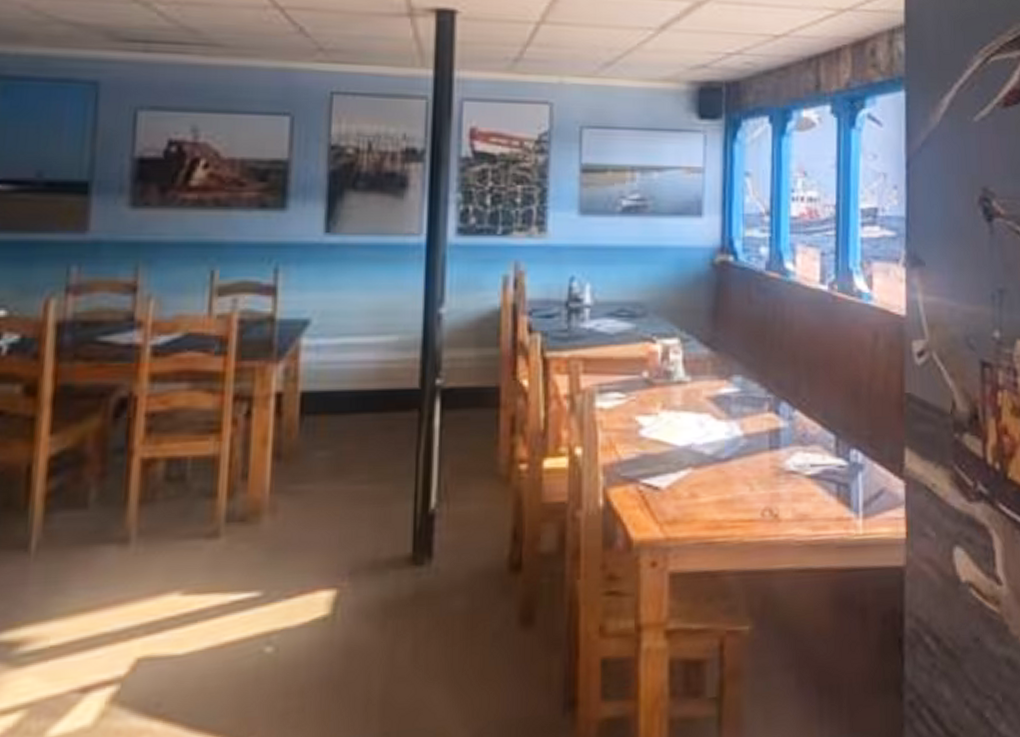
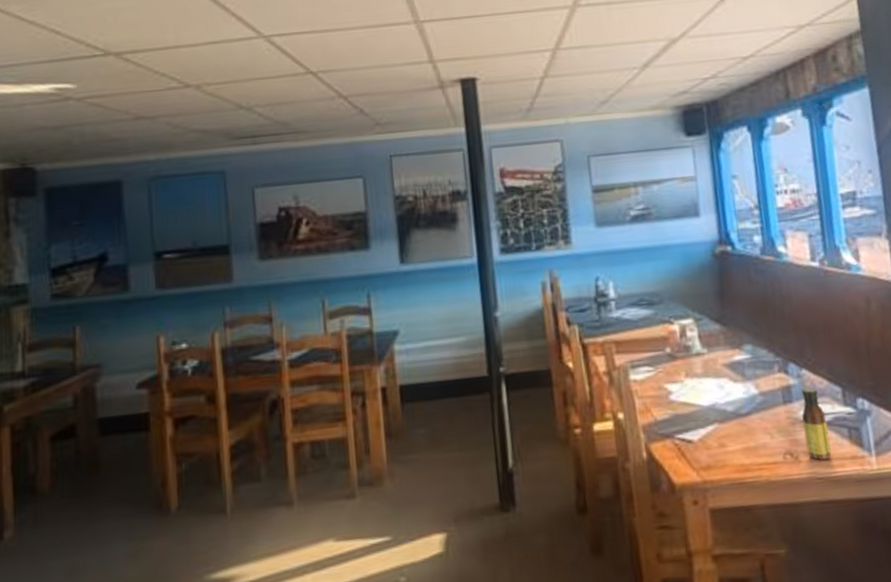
sauce bottle: none [787,432,816,520] -> present [802,387,832,460]

